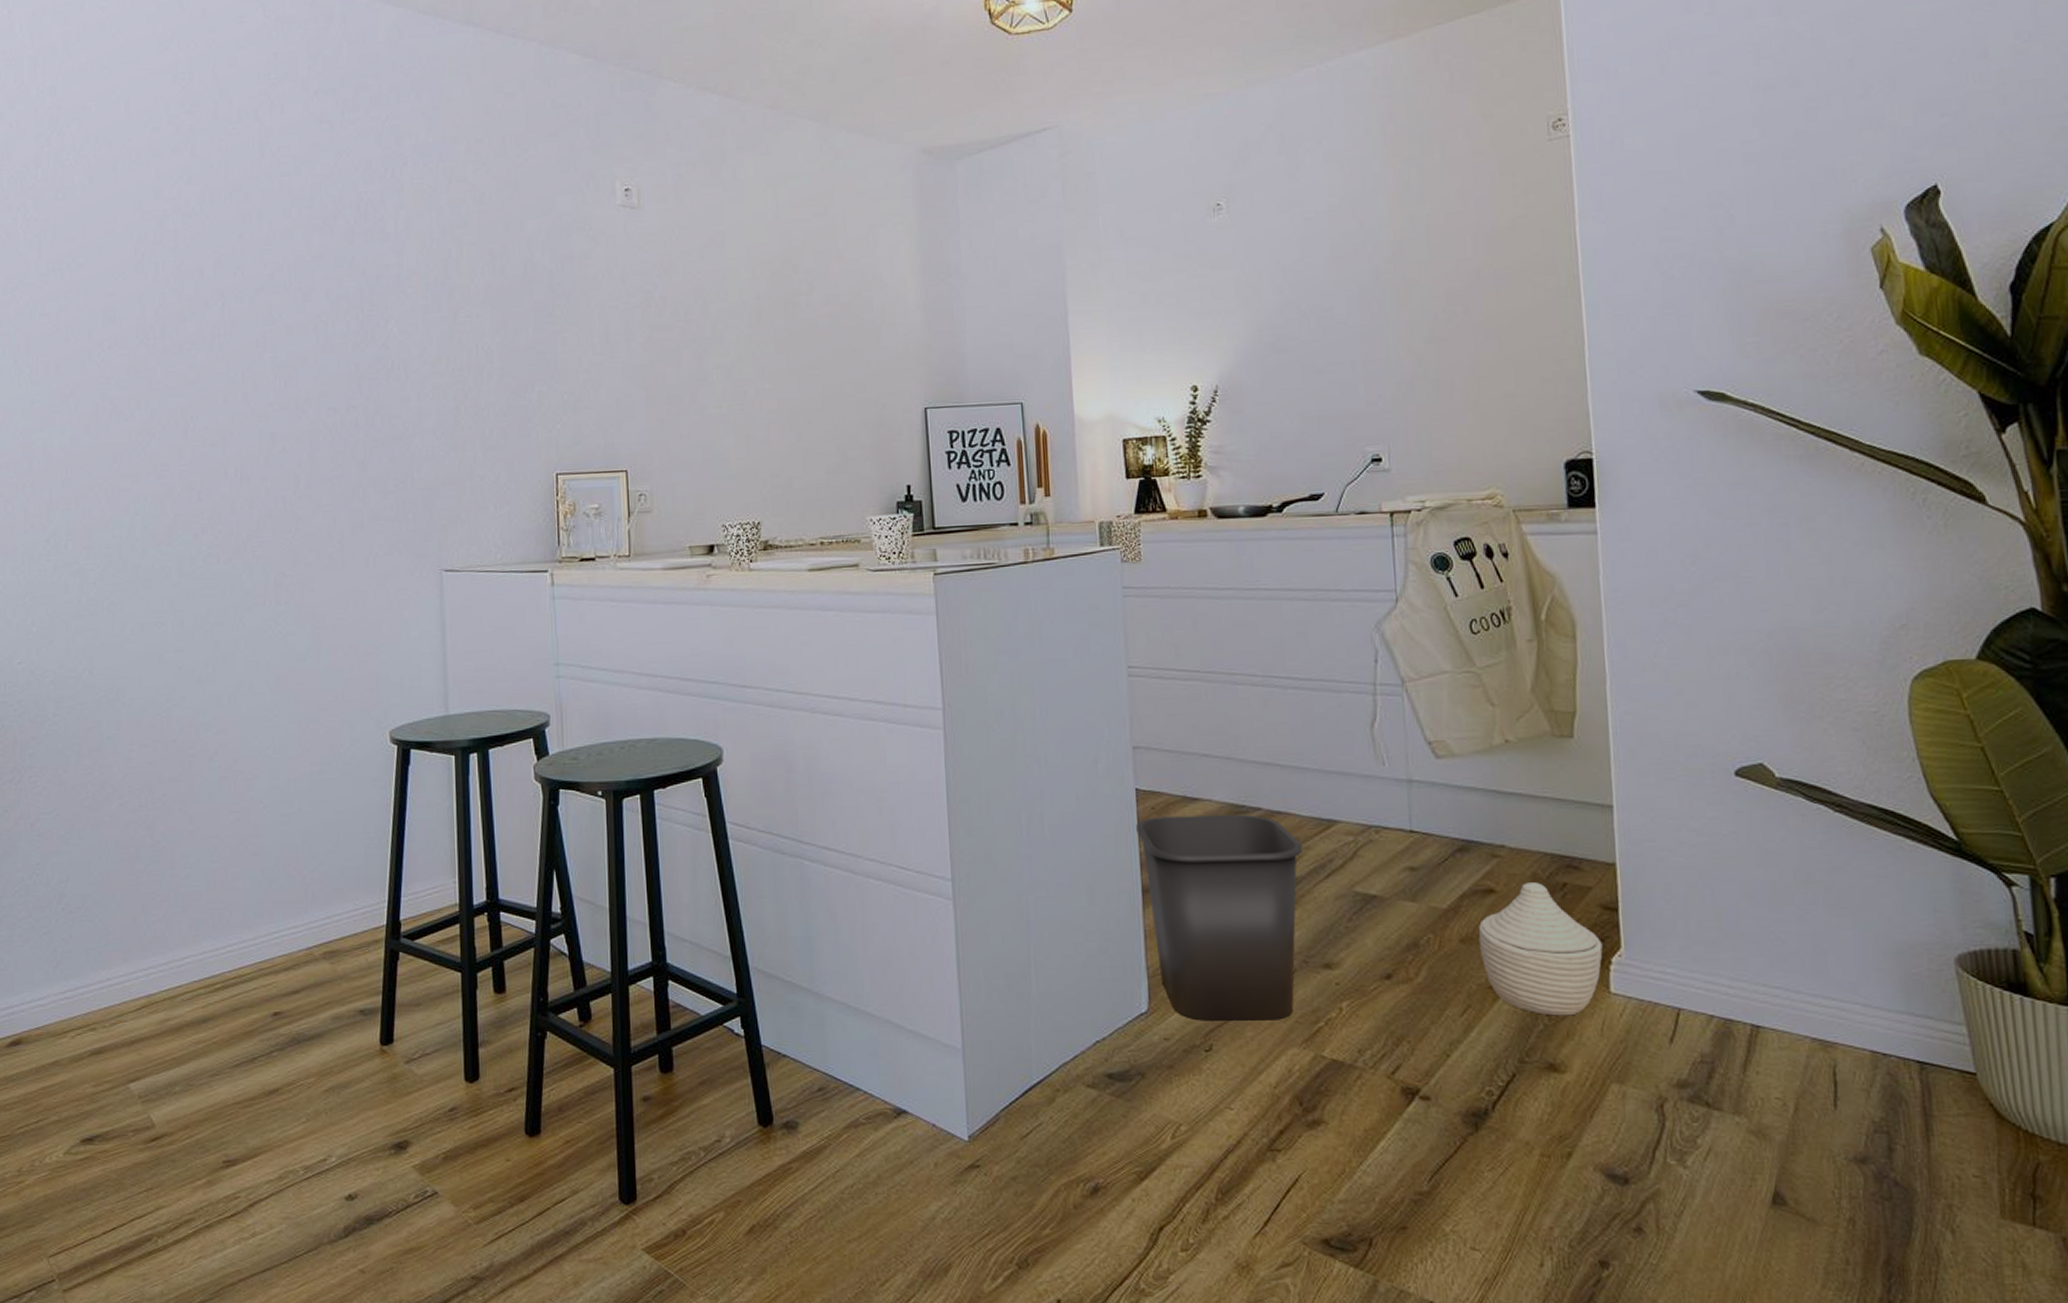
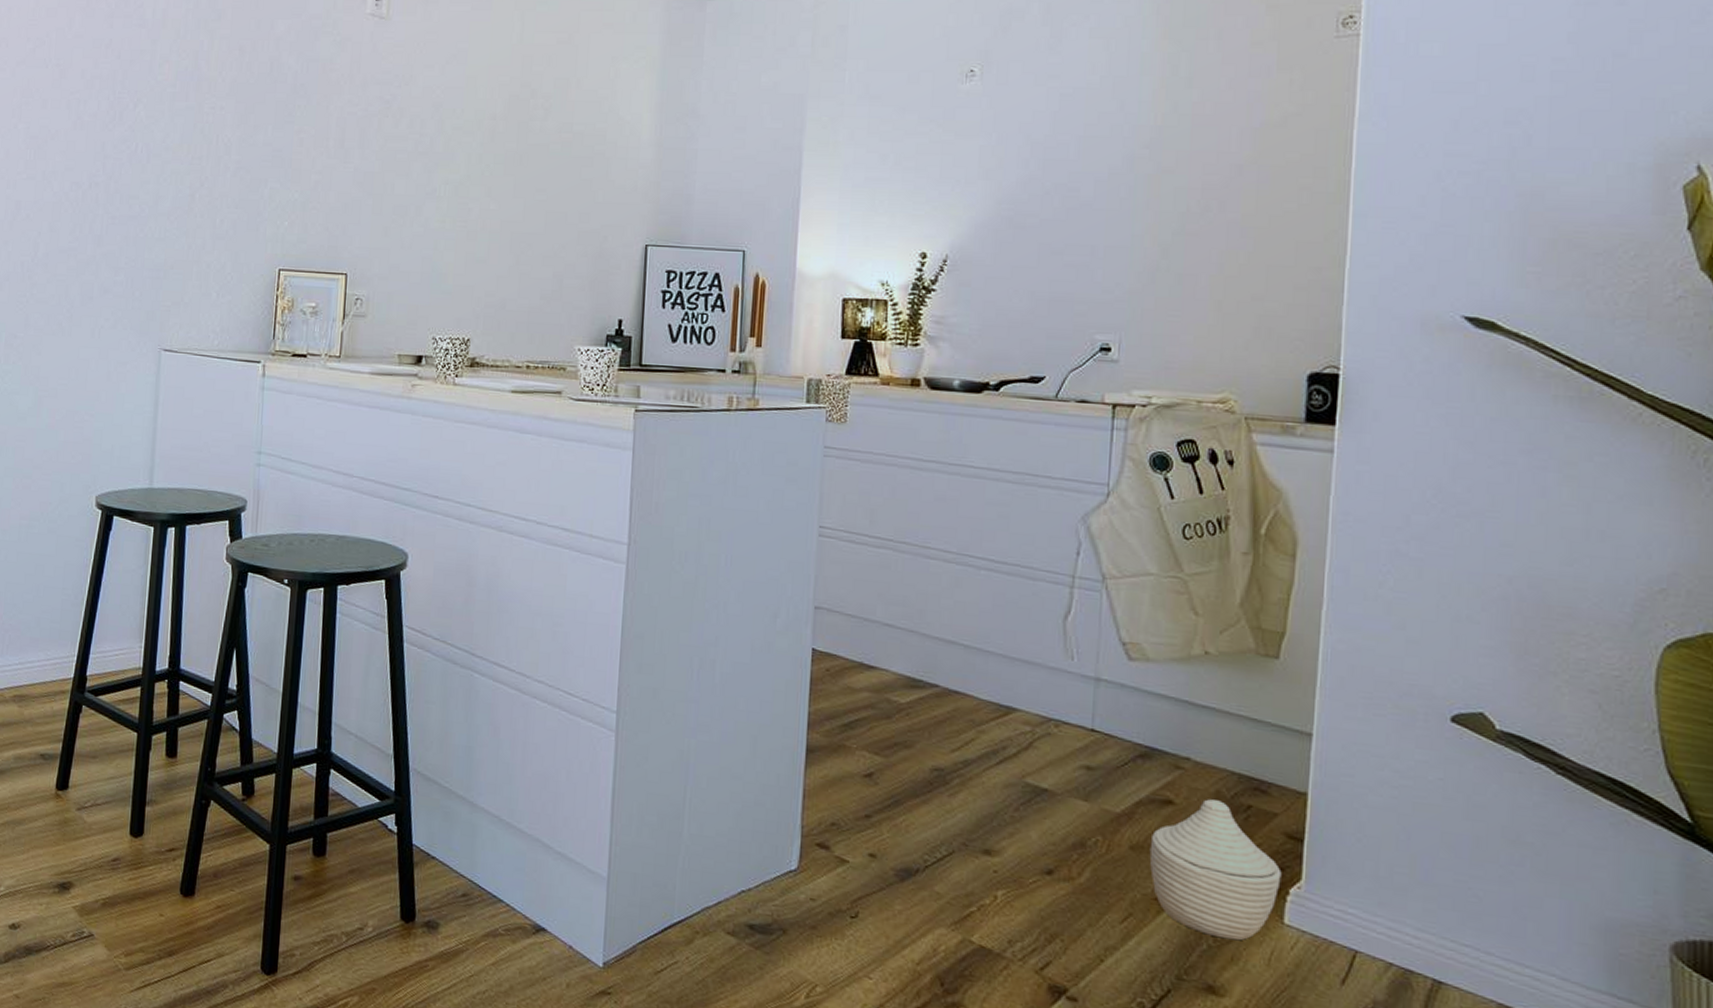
waste bin: present [1136,814,1303,1021] -> none [808,679,977,898]

